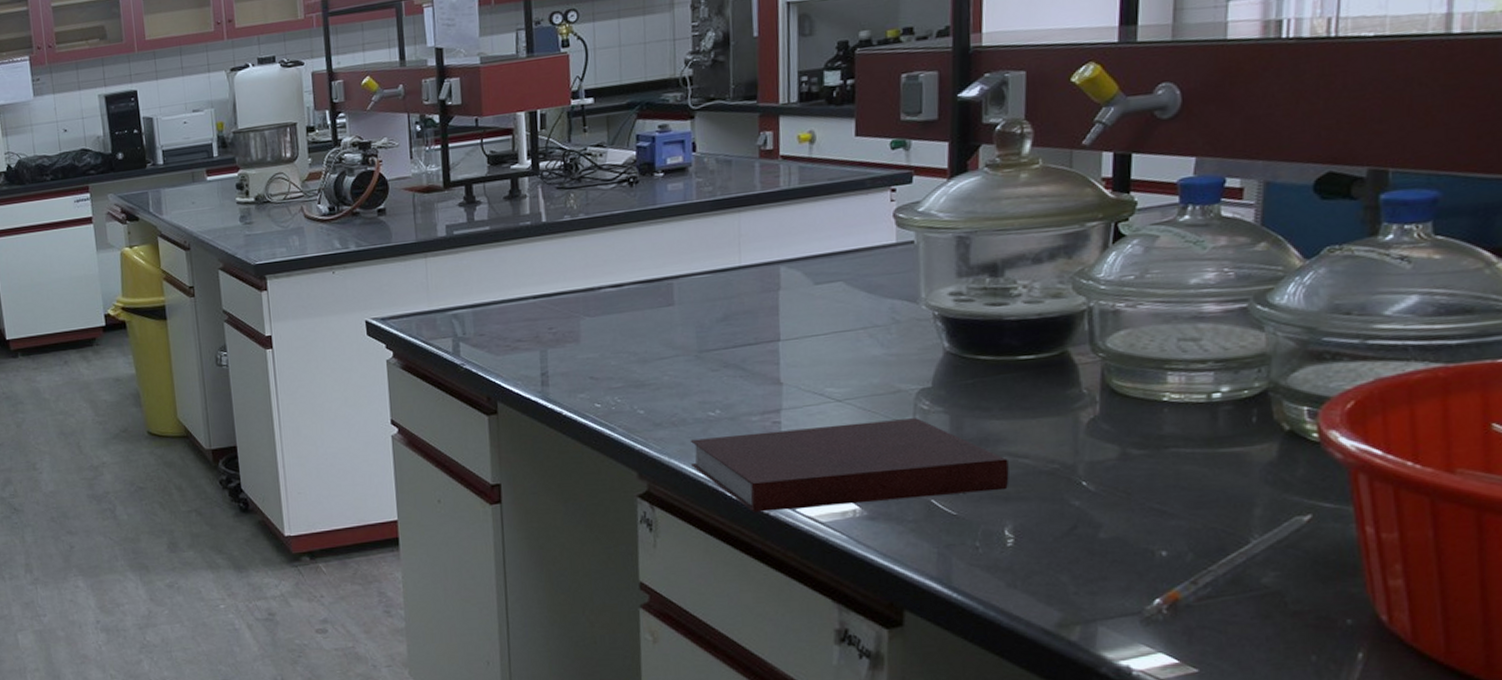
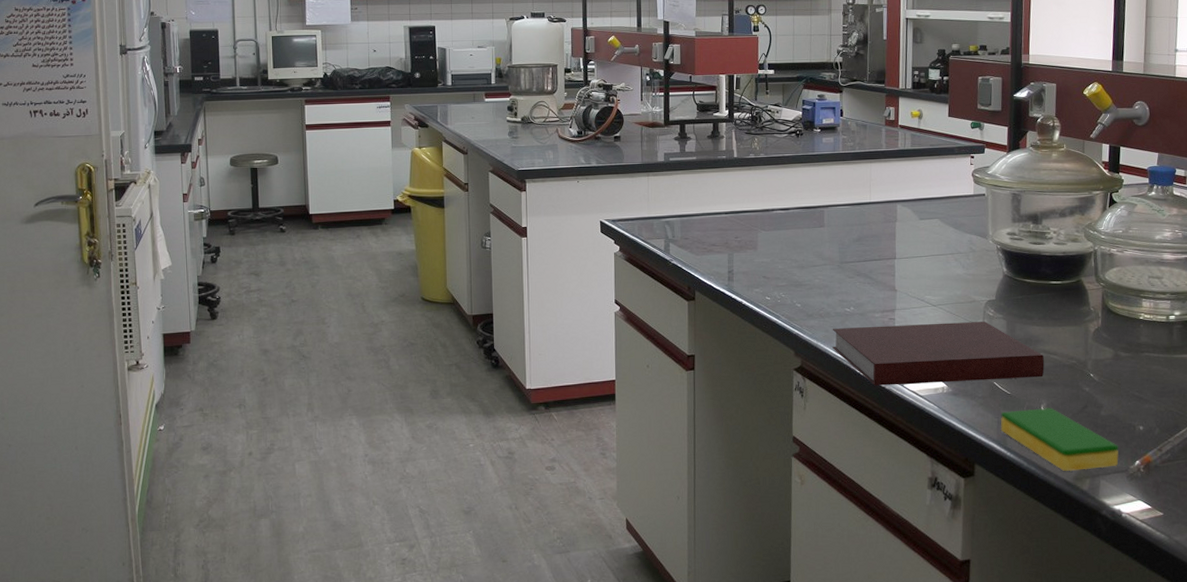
dish sponge: none [942,531,1128,616] -> present [1000,408,1119,471]

